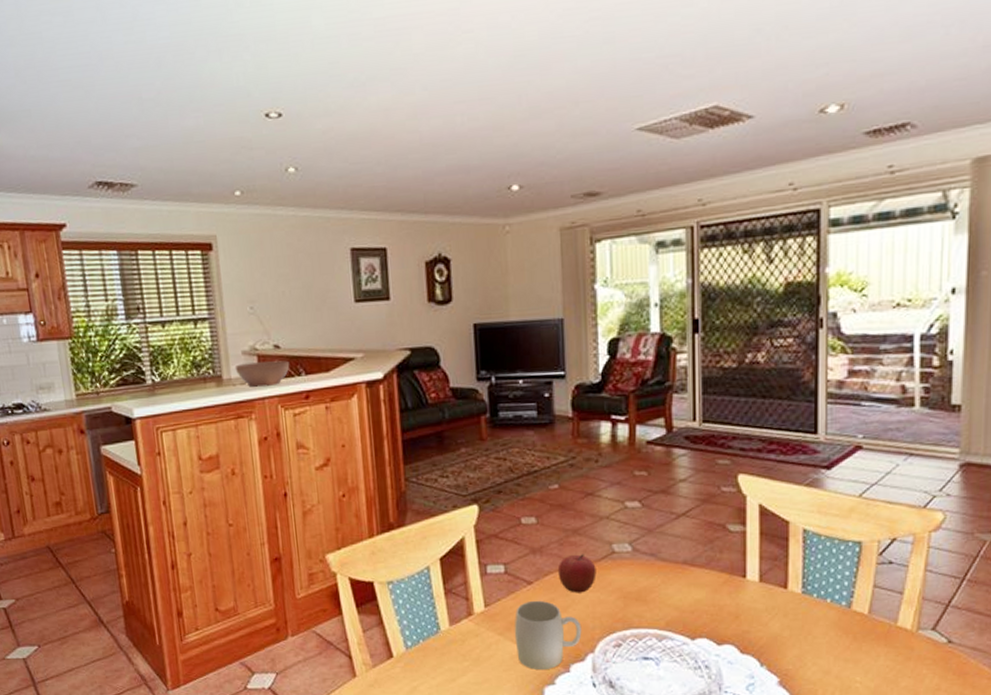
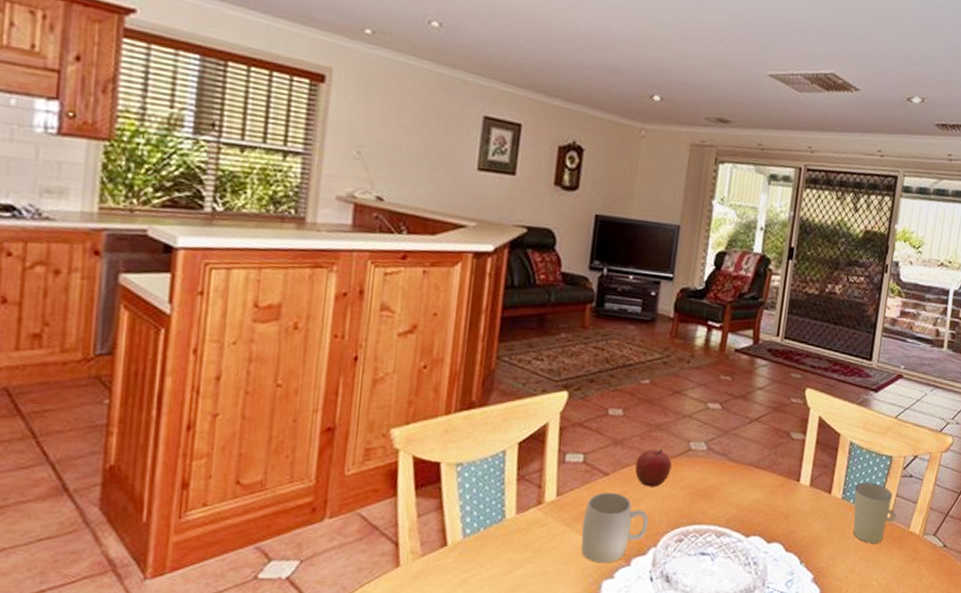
bowl: present [234,360,290,387] -> none [323,209,392,239]
cup: none [817,573,877,642] -> present [853,482,896,543]

